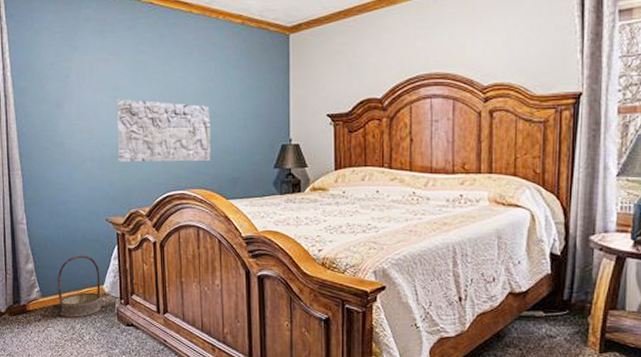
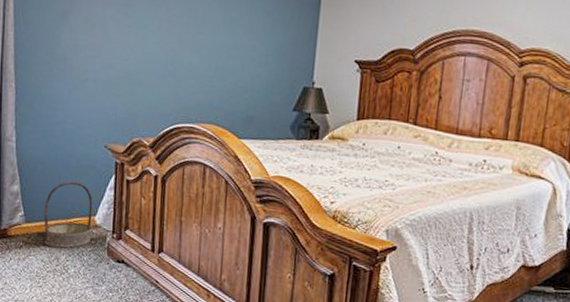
stone relief: present [117,98,211,162] -> none [124,16,231,95]

